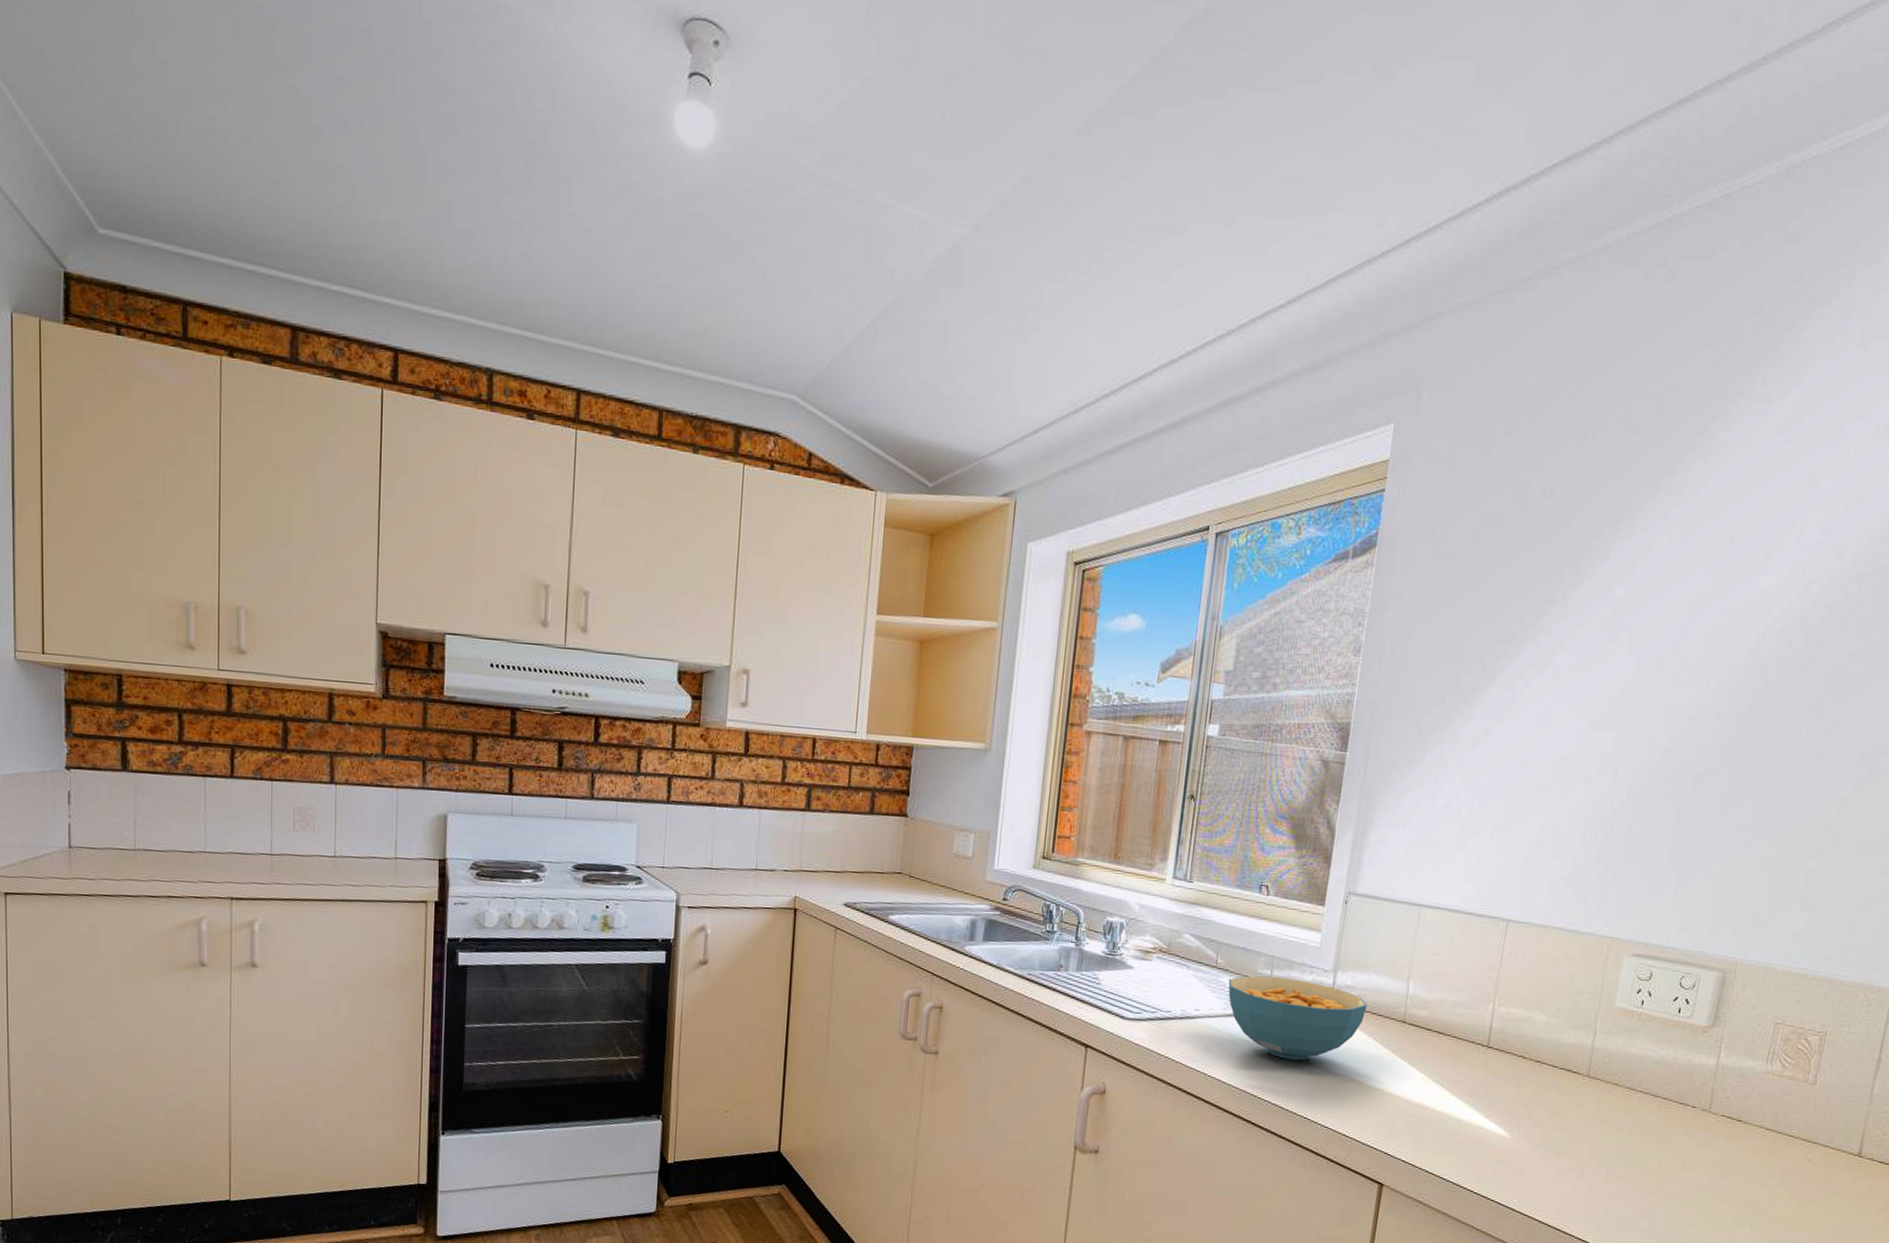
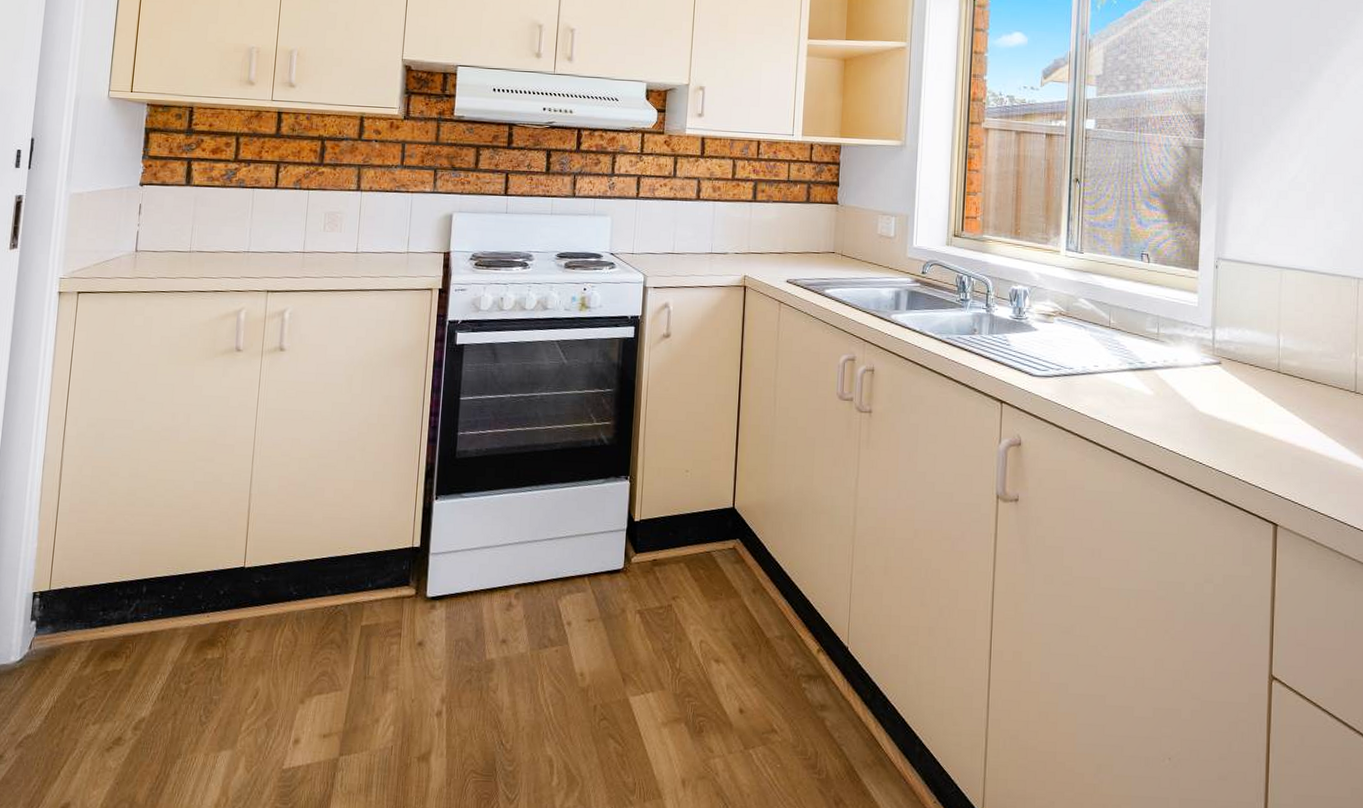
cereal bowl: present [1228,975,1367,1061] -> none [1121,334,1245,410]

